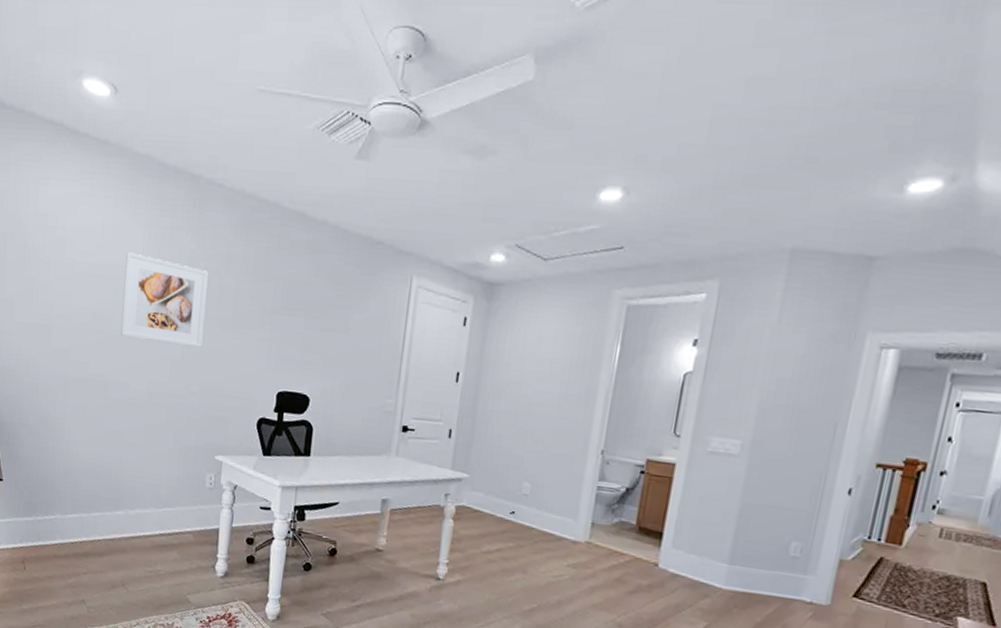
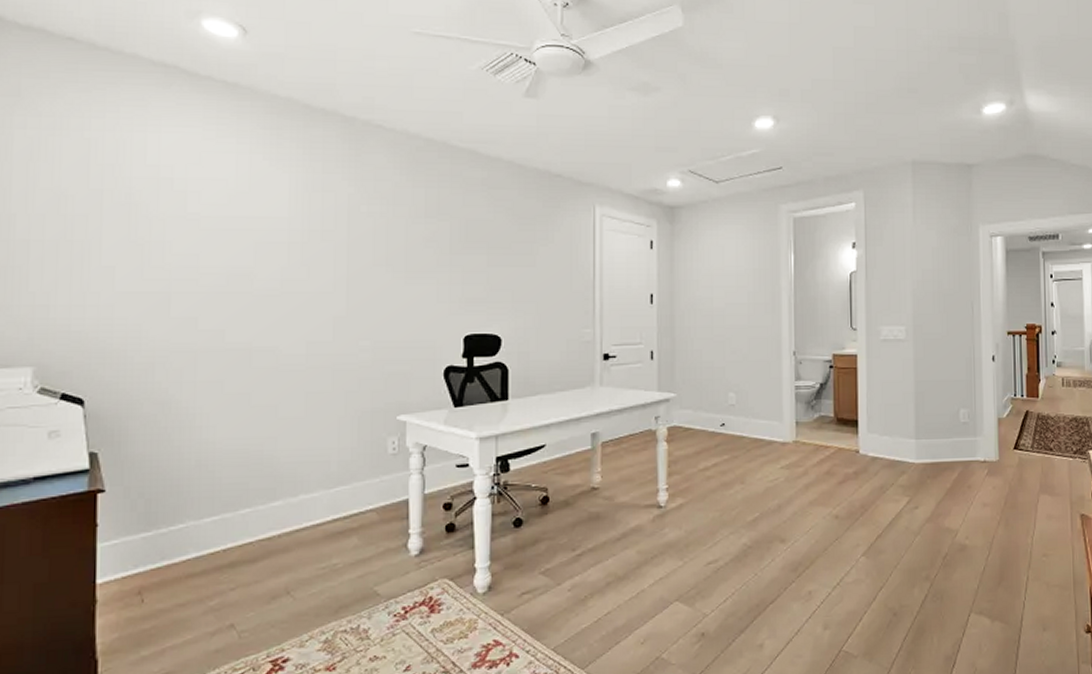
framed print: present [121,252,208,347] -> none [267,201,372,298]

